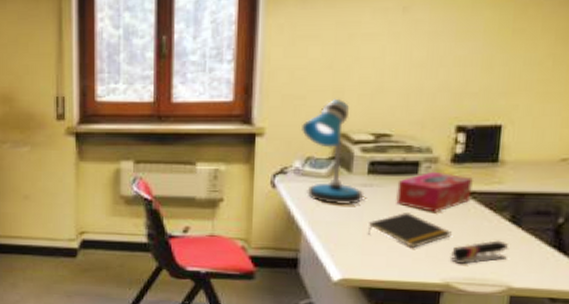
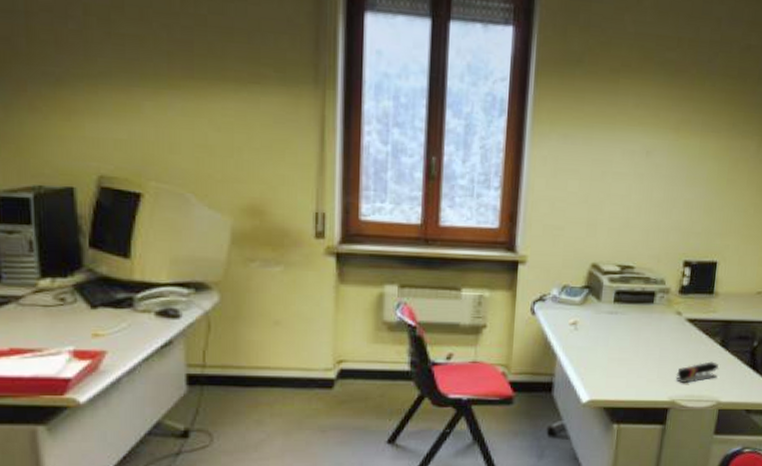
desk lamp: present [302,98,365,204] -> none [559,231,611,331]
notepad: present [367,213,452,248] -> none [611,338,678,370]
tissue box: present [396,171,474,212] -> none [636,300,696,337]

